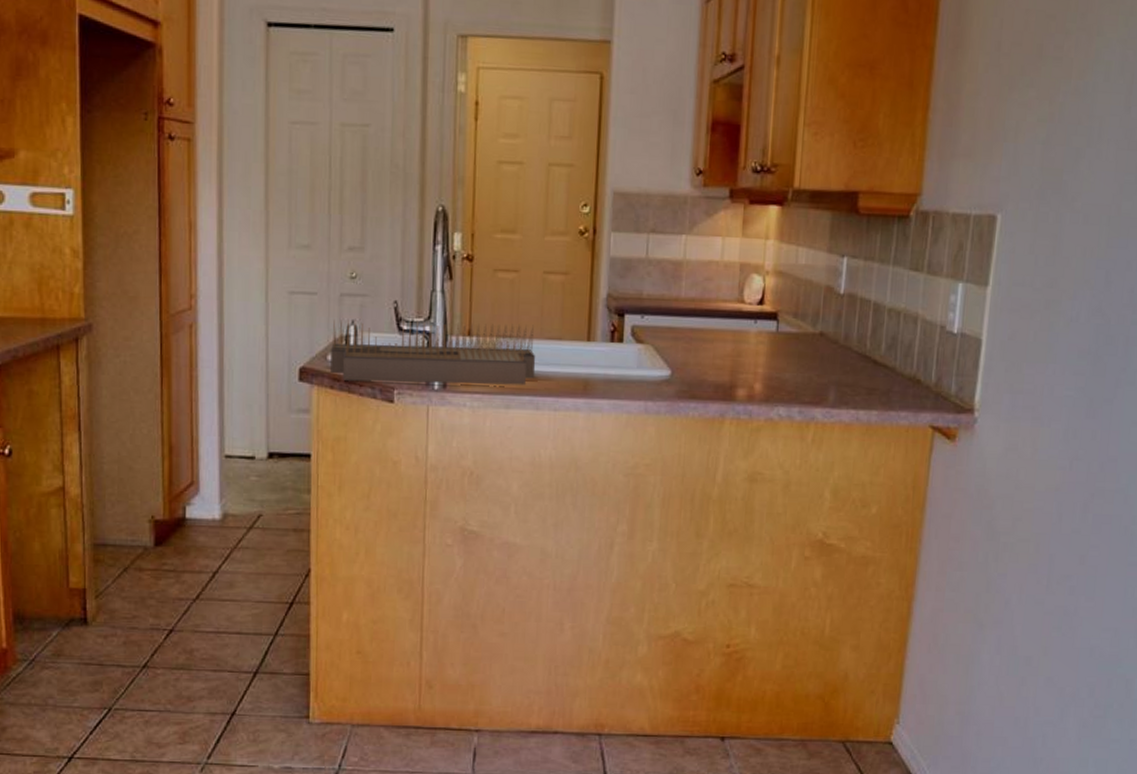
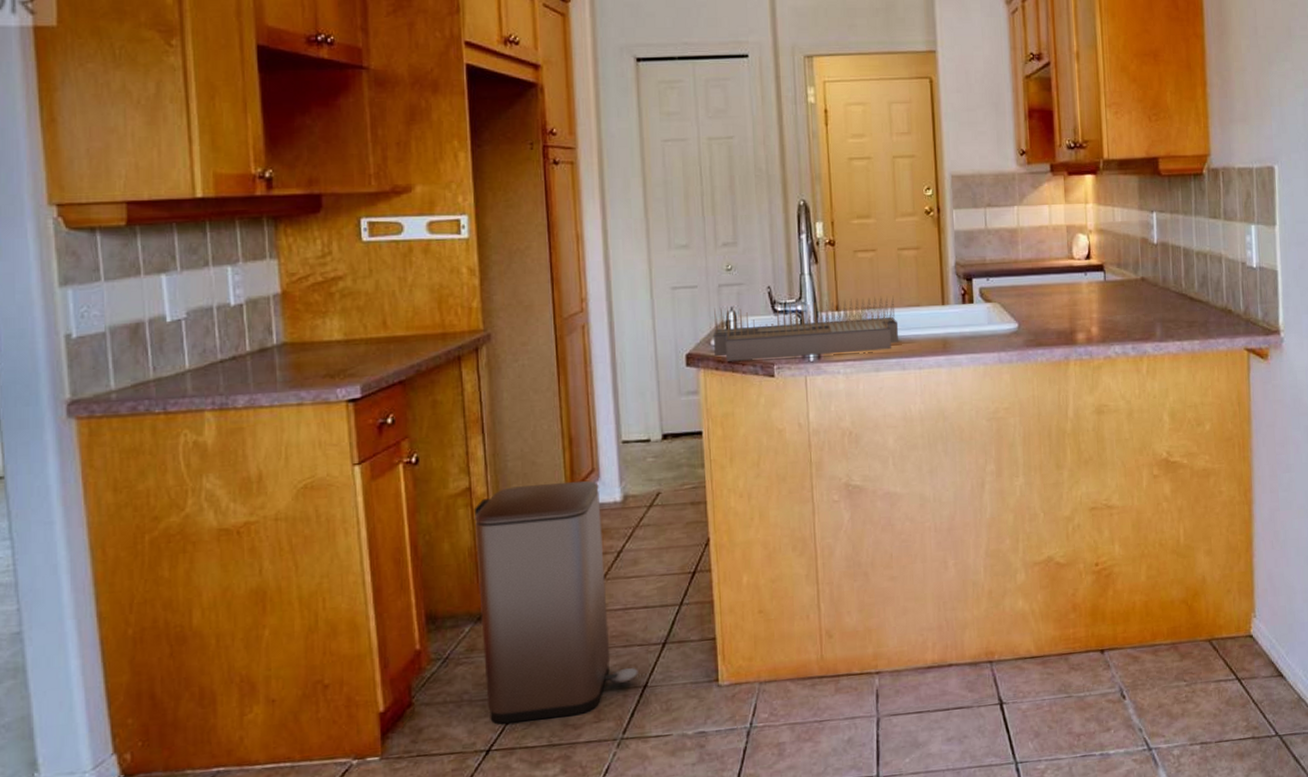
pedal bin: none [66,491,227,735] -> present [473,480,638,724]

